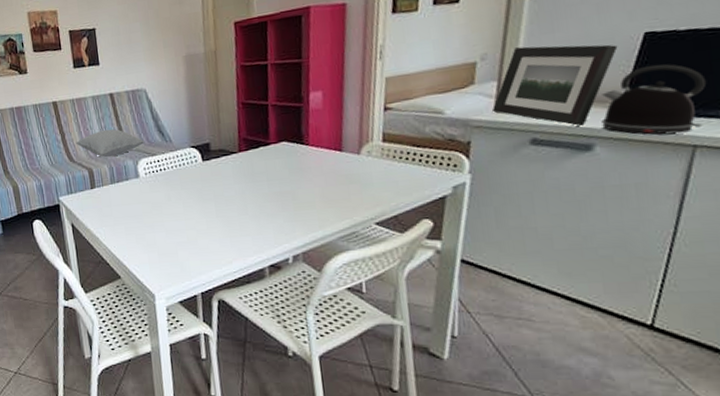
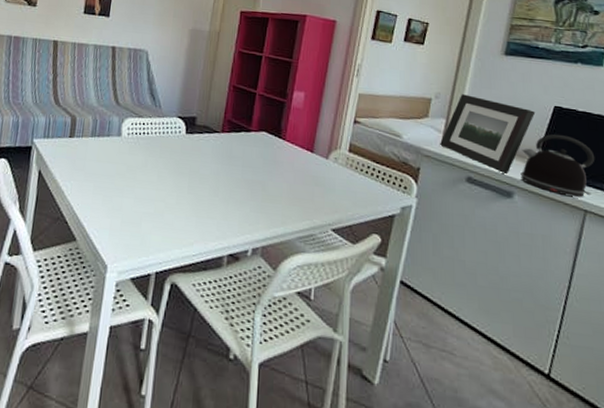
cushion: present [76,129,144,158] -> none [66,80,134,110]

